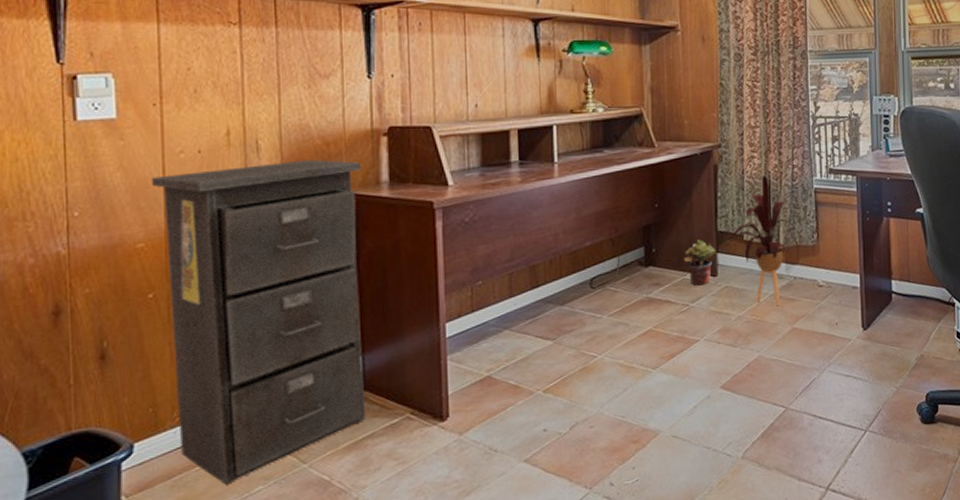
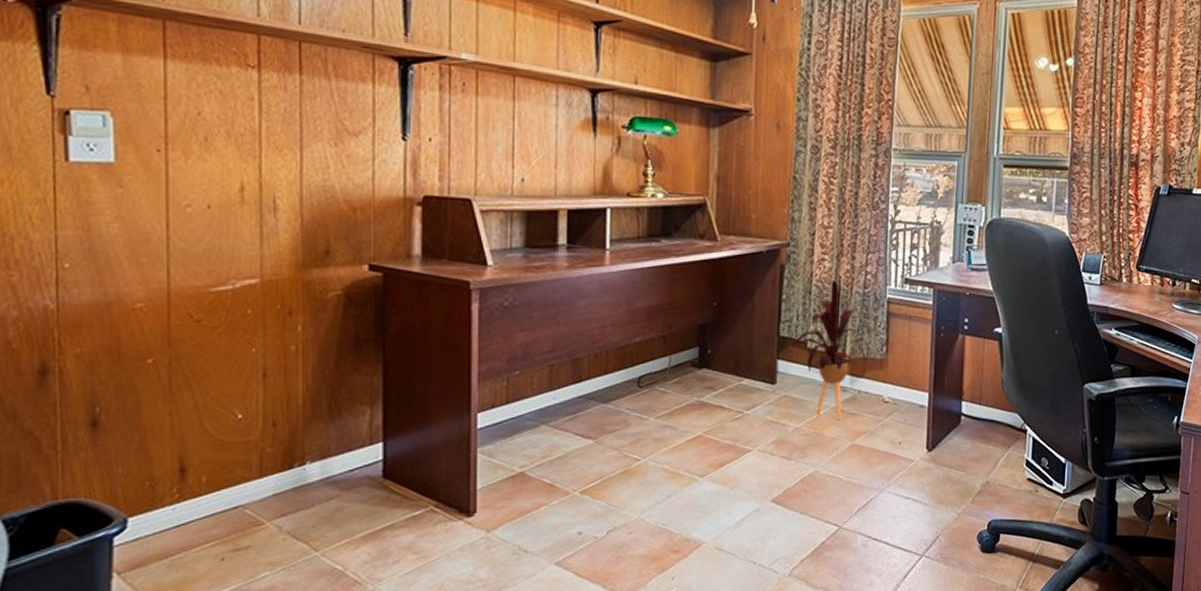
filing cabinet: present [151,159,365,485] -> none [152,225,391,568]
potted plant: present [683,240,716,286] -> none [741,344,777,393]

